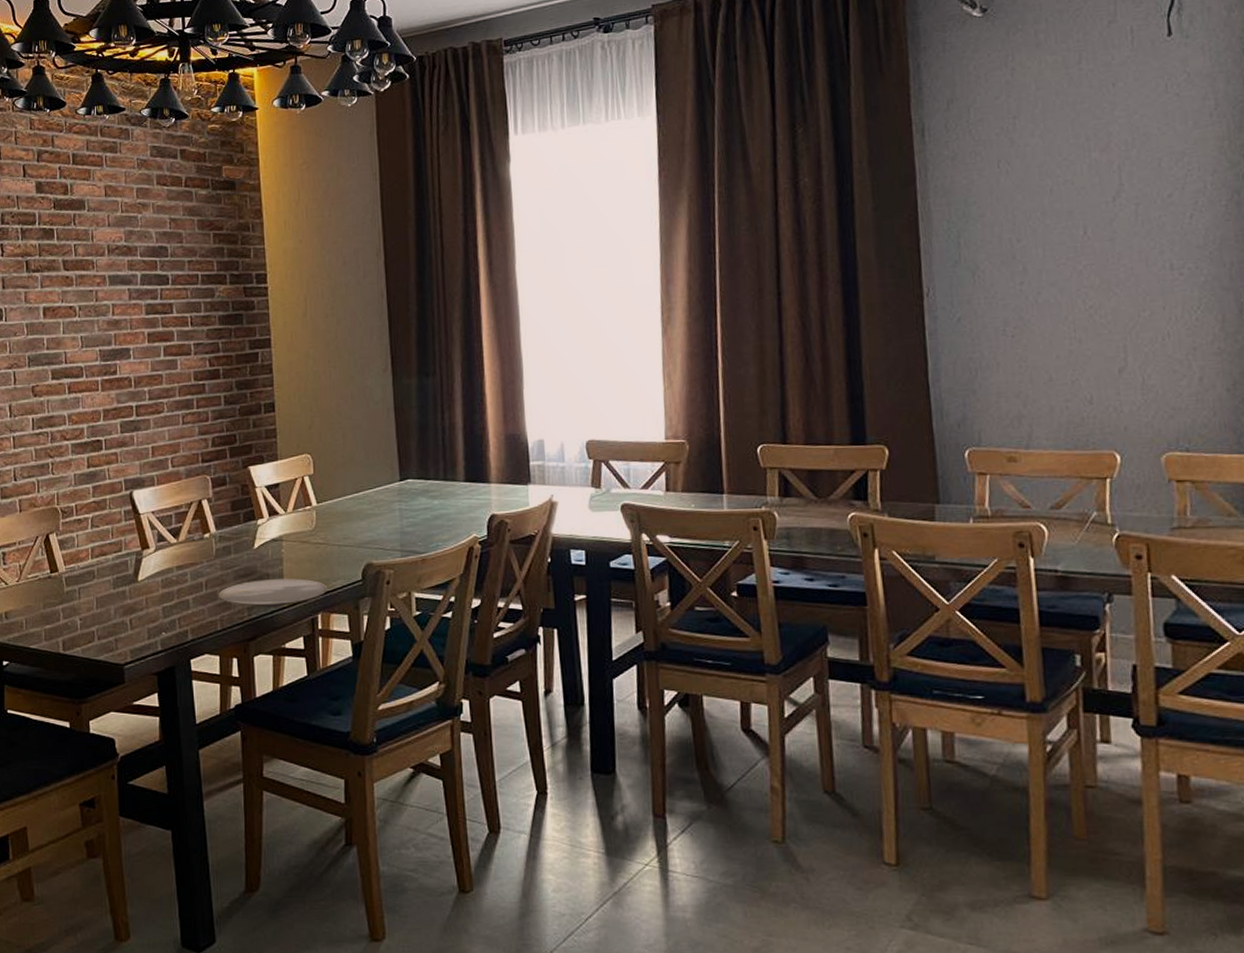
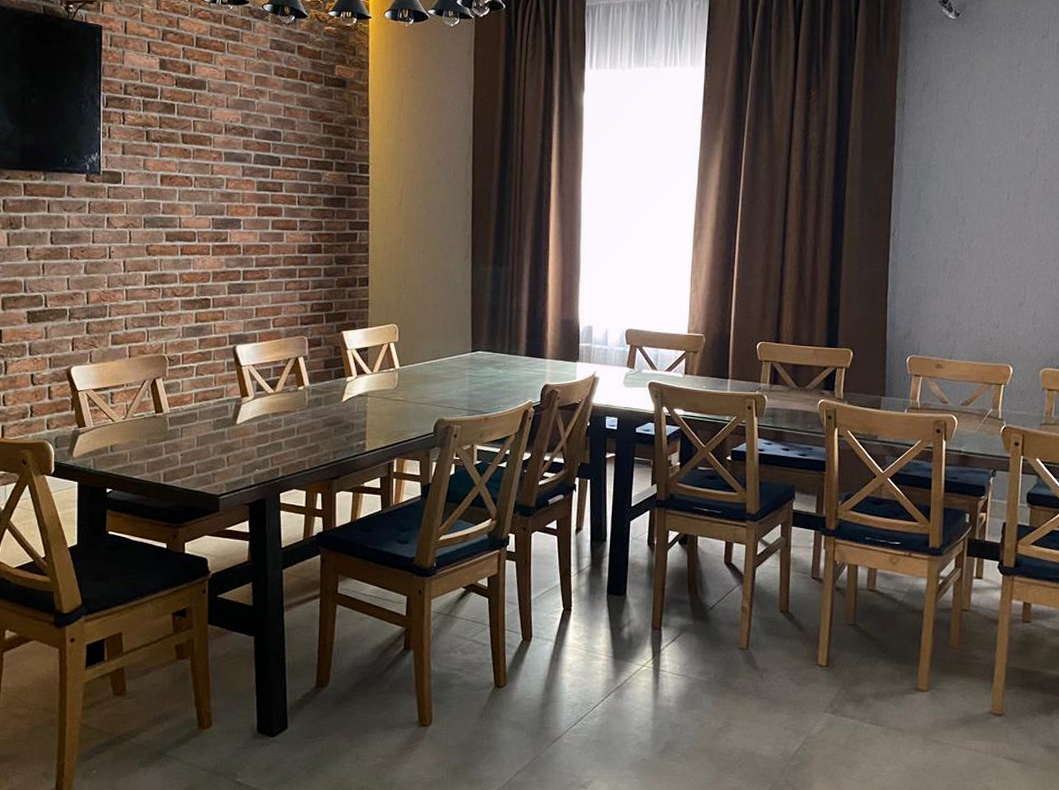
plate: present [219,578,328,607] -> none [309,428,404,452]

